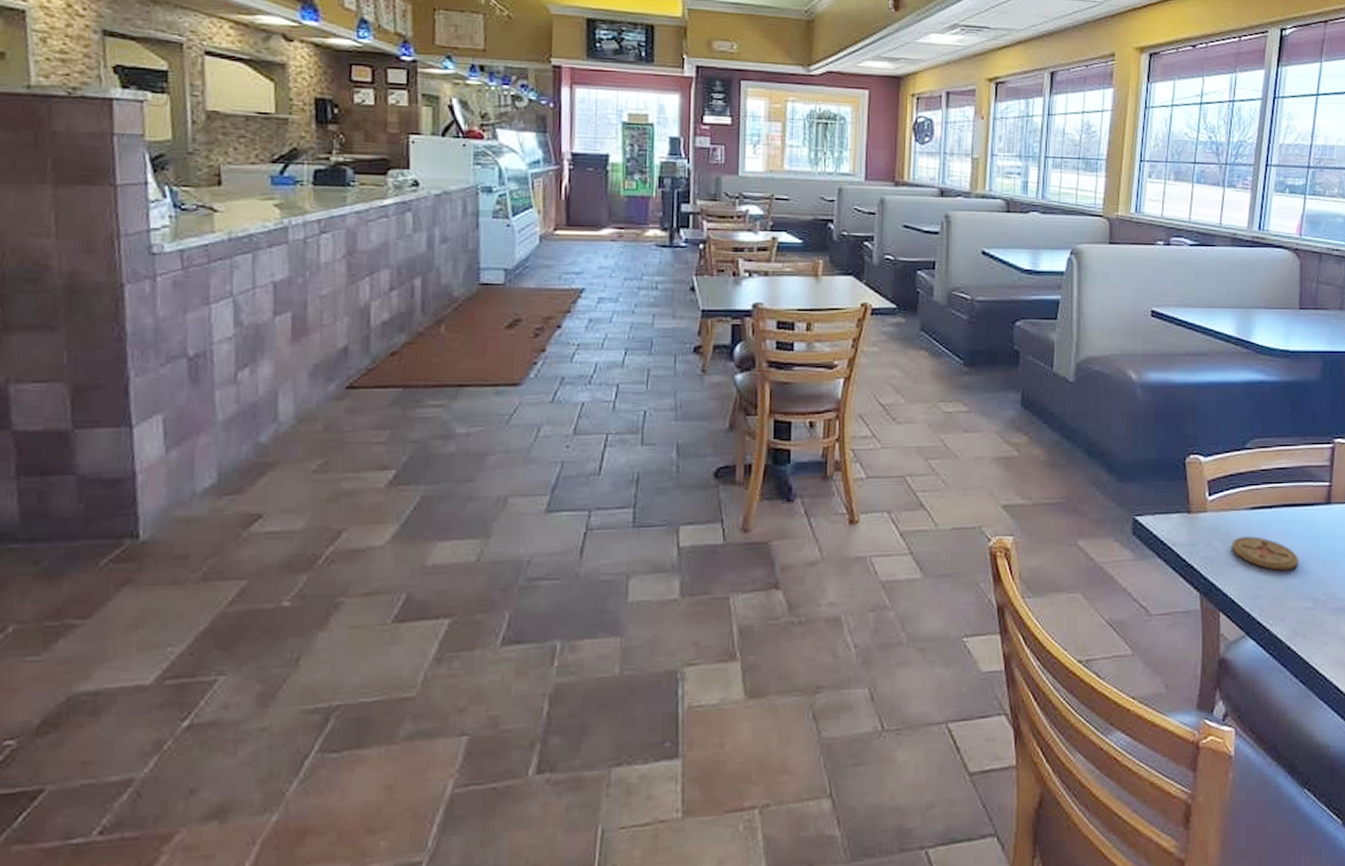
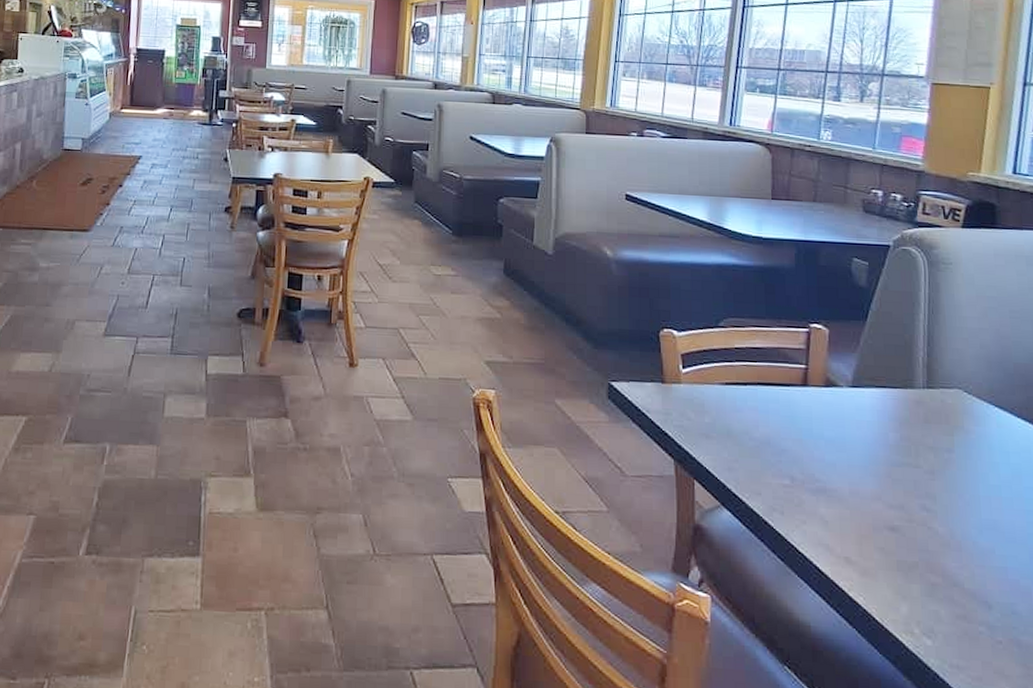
coaster: present [1232,536,1299,571] -> none [706,410,776,447]

